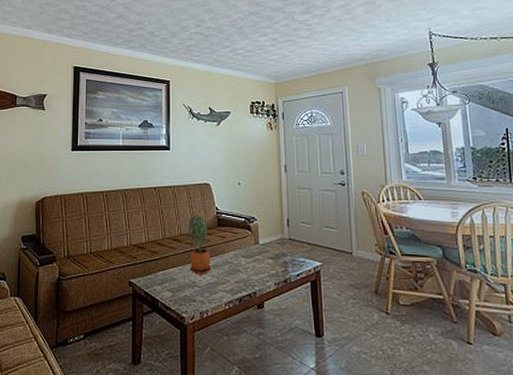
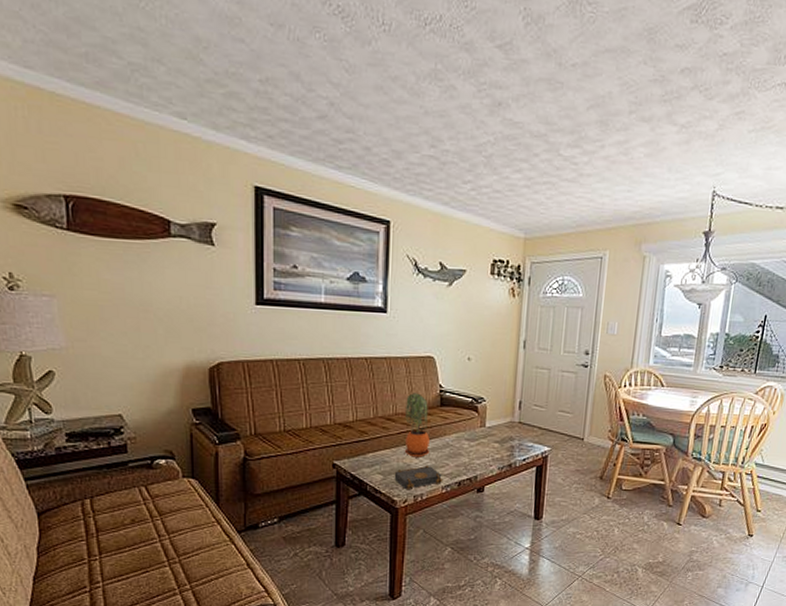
book: none [182,281,224,306] -> present [394,465,442,489]

